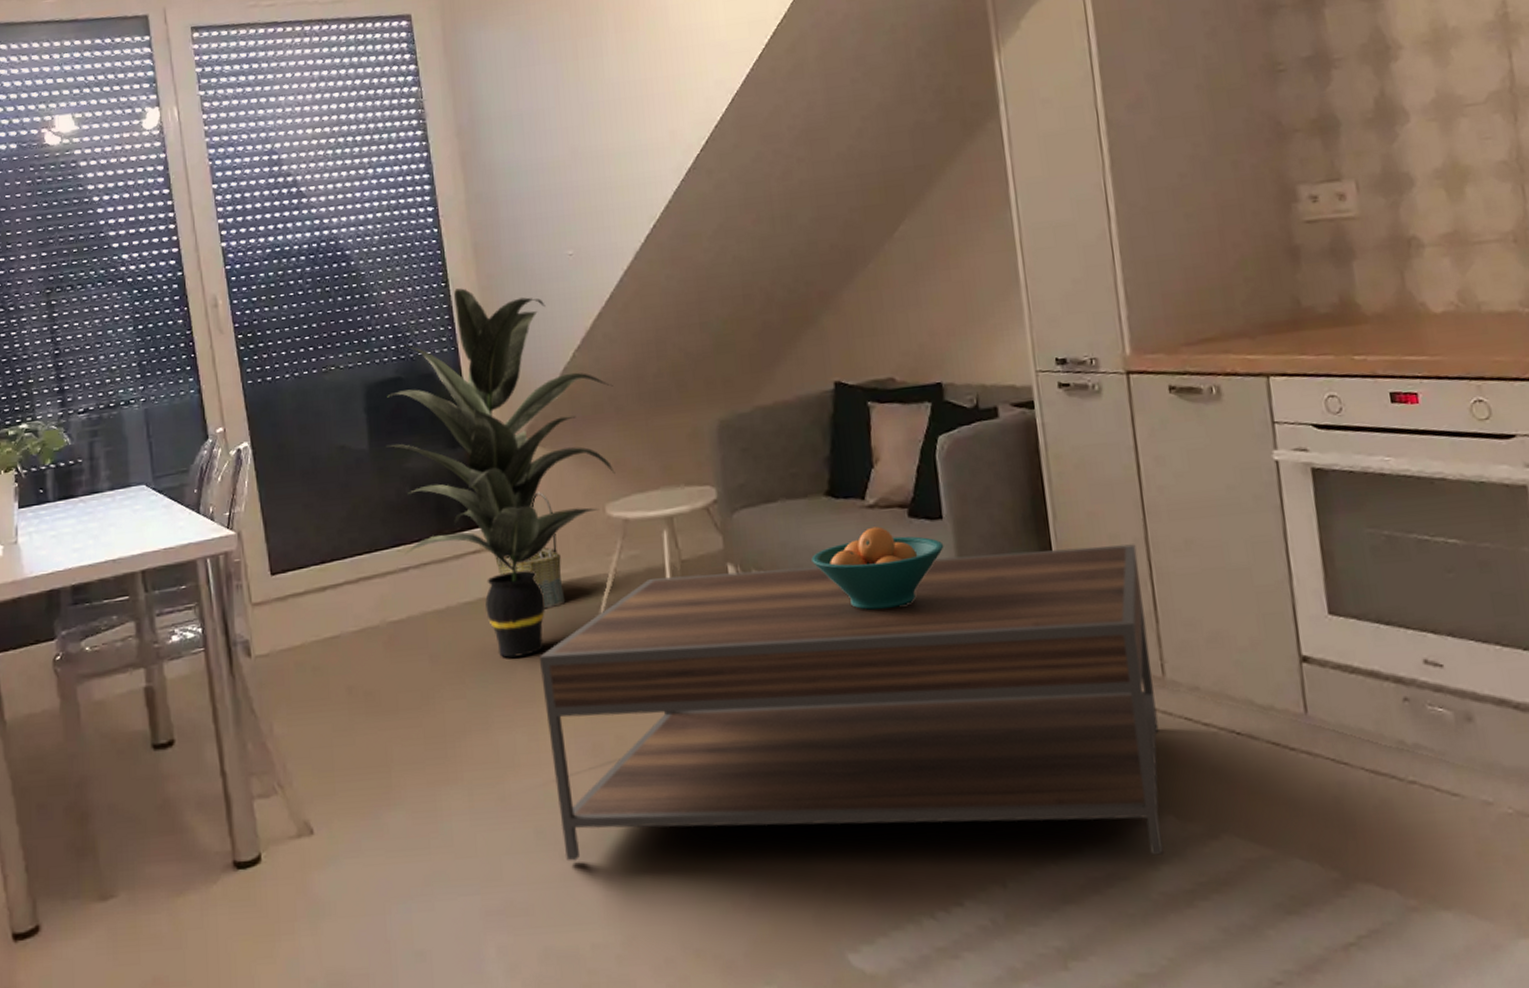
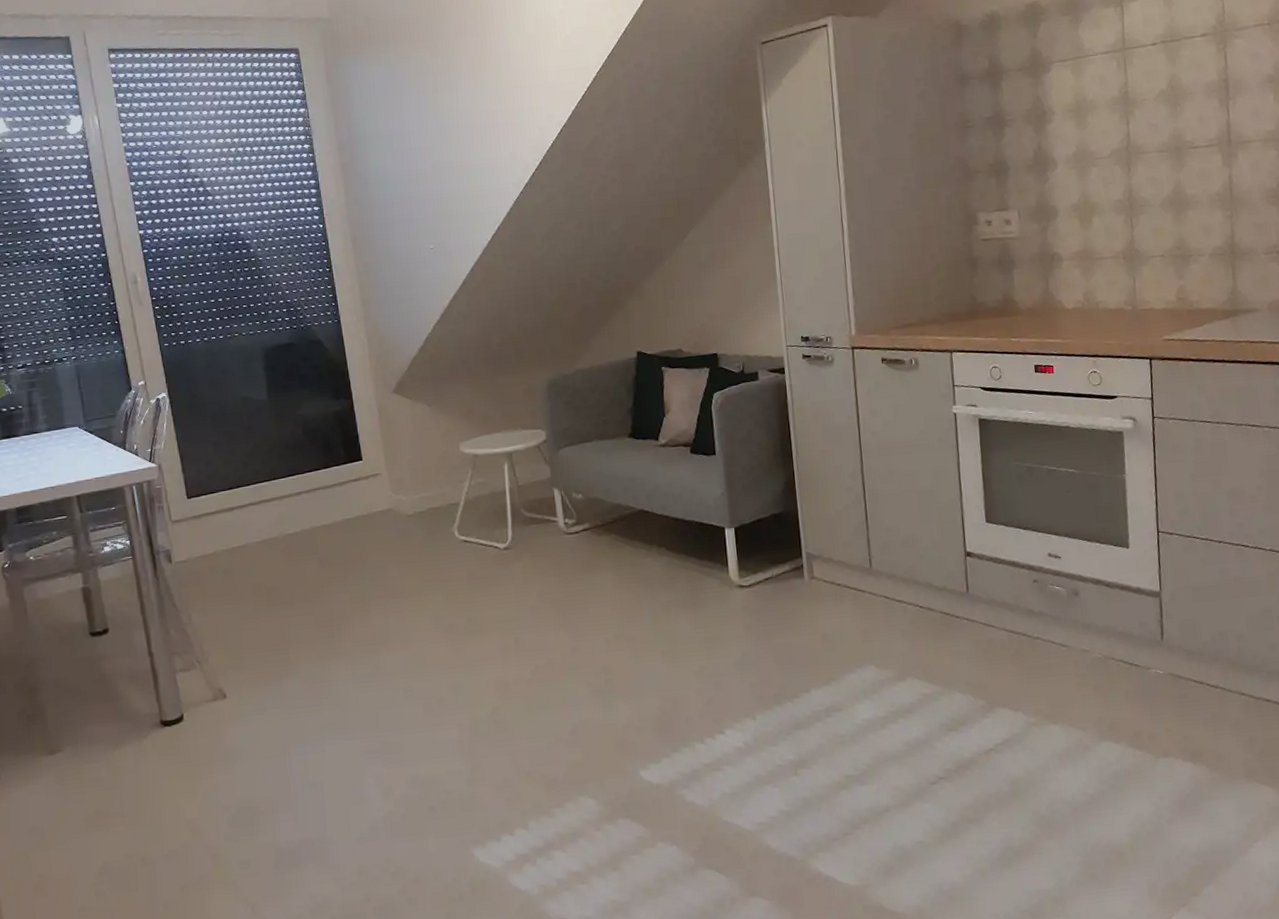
indoor plant: present [386,288,615,658] -> none [282,273,467,561]
basket: present [495,491,566,609] -> none [371,433,428,523]
coffee table: present [538,544,1164,862] -> none [406,473,867,712]
fruit bowl: present [811,526,944,611] -> none [617,460,717,523]

